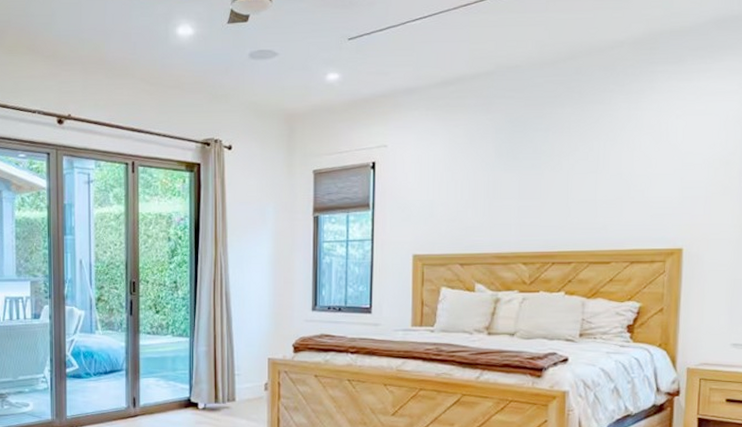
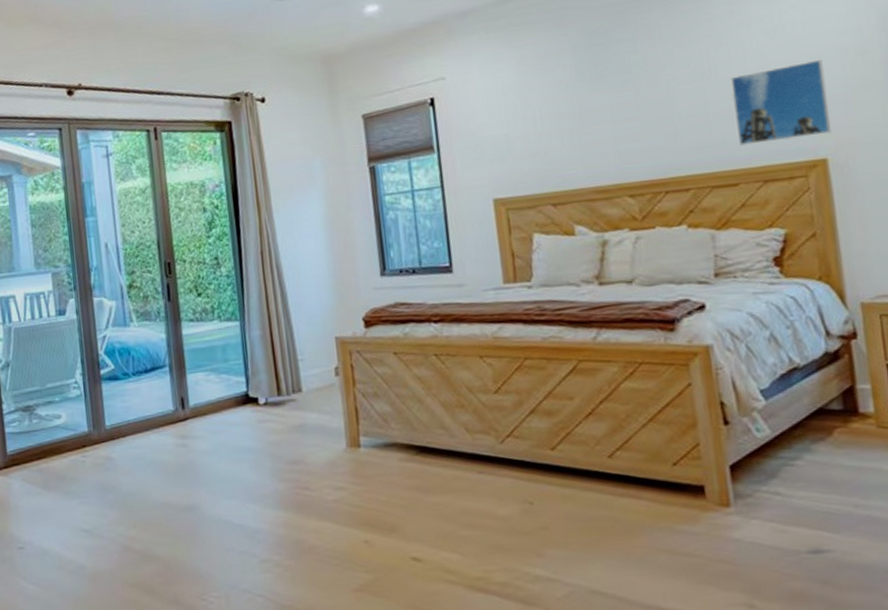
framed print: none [617,165,693,230] -> present [731,59,831,146]

